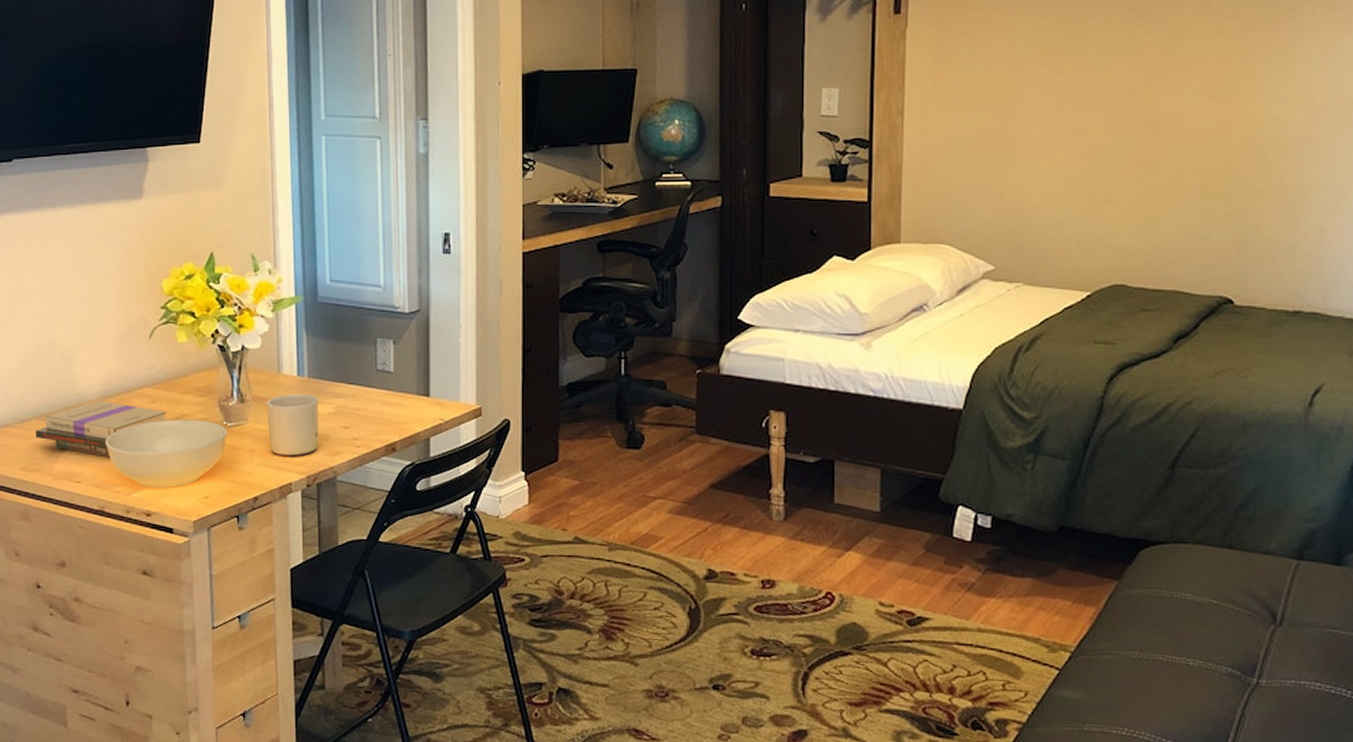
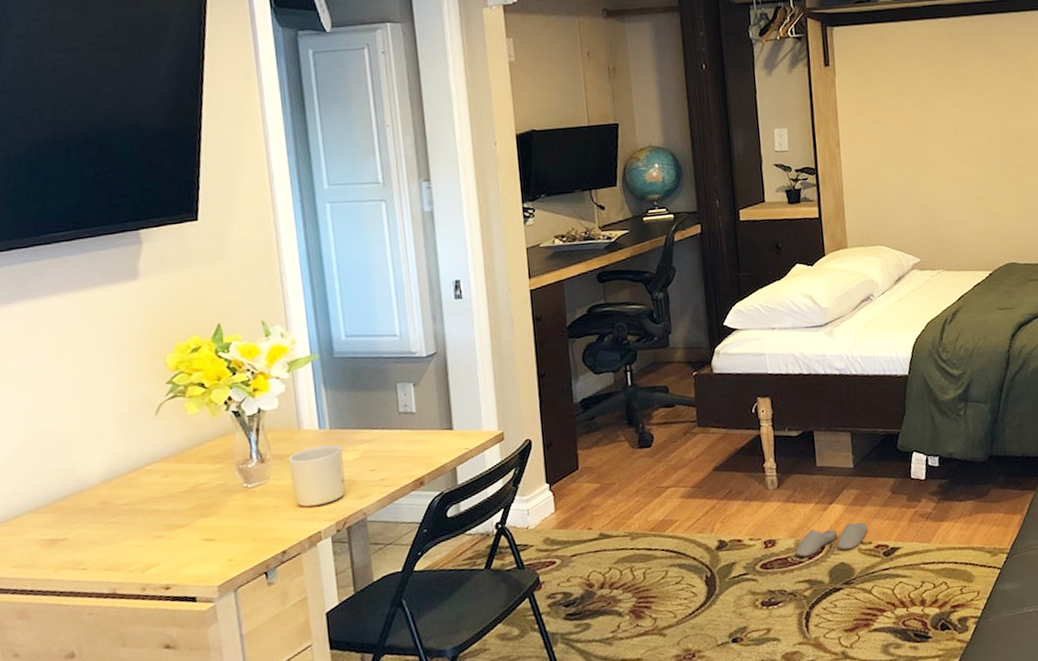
books: present [35,401,167,458] -> none [29,483,180,540]
bowl: present [105,419,228,488] -> none [113,485,249,562]
slippers: none [798,577,890,610] -> present [795,522,867,558]

